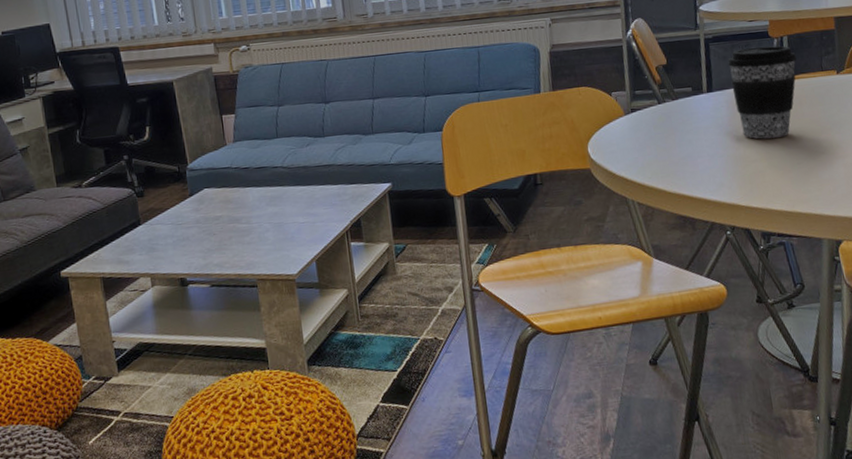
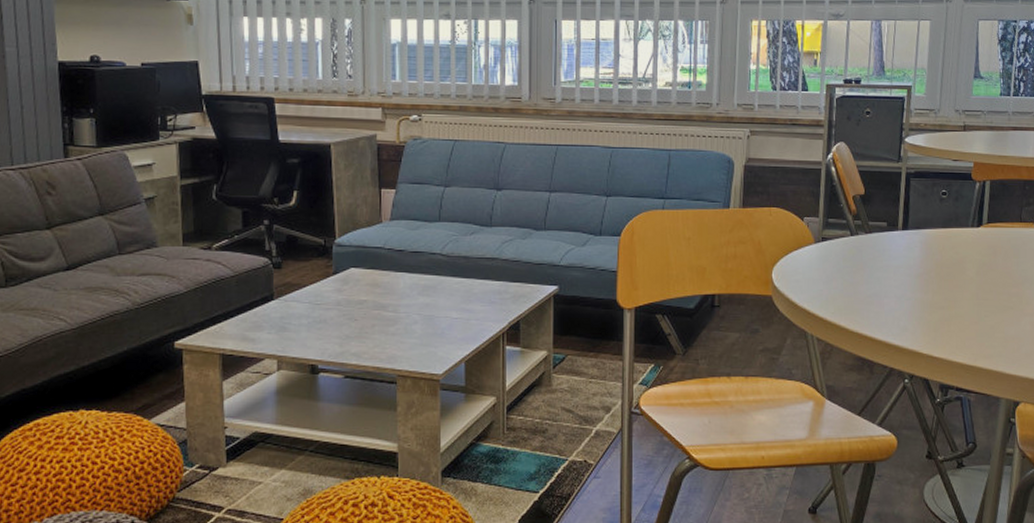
coffee cup: present [727,45,797,139] -> none [926,188,997,286]

